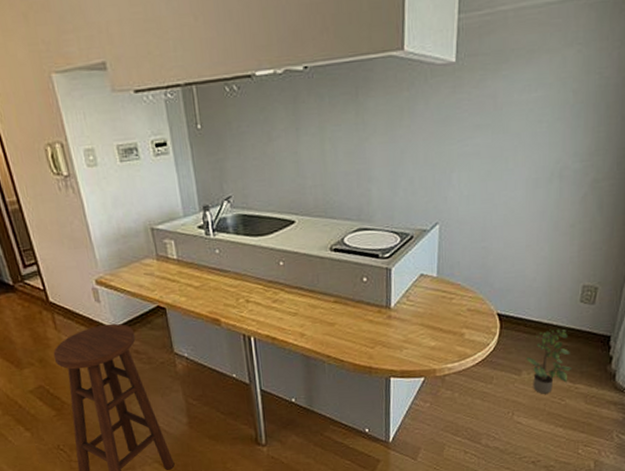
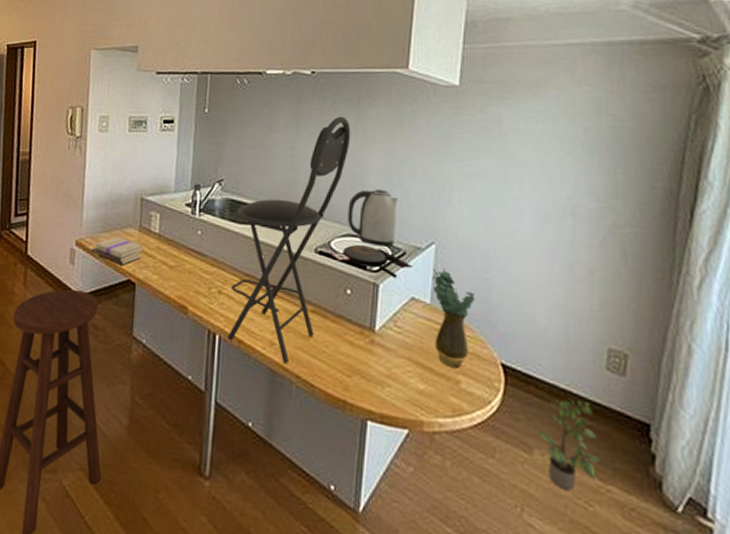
books: none [113,268,166,295] -> present [90,236,143,266]
bar stool: none [250,112,352,348] -> present [228,116,351,363]
frying pan: none [344,235,420,261] -> present [330,244,412,278]
kettle: none [356,181,403,236] -> present [347,189,399,248]
vase: none [437,245,475,324] -> present [432,268,475,368]

